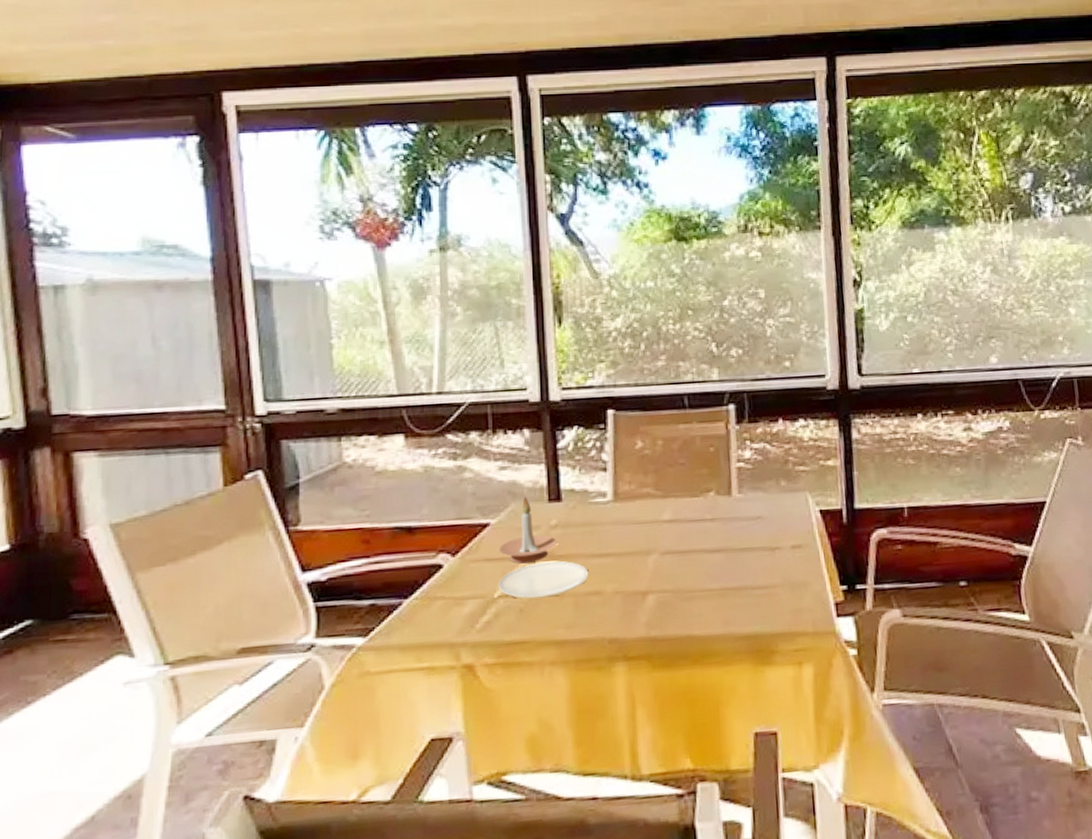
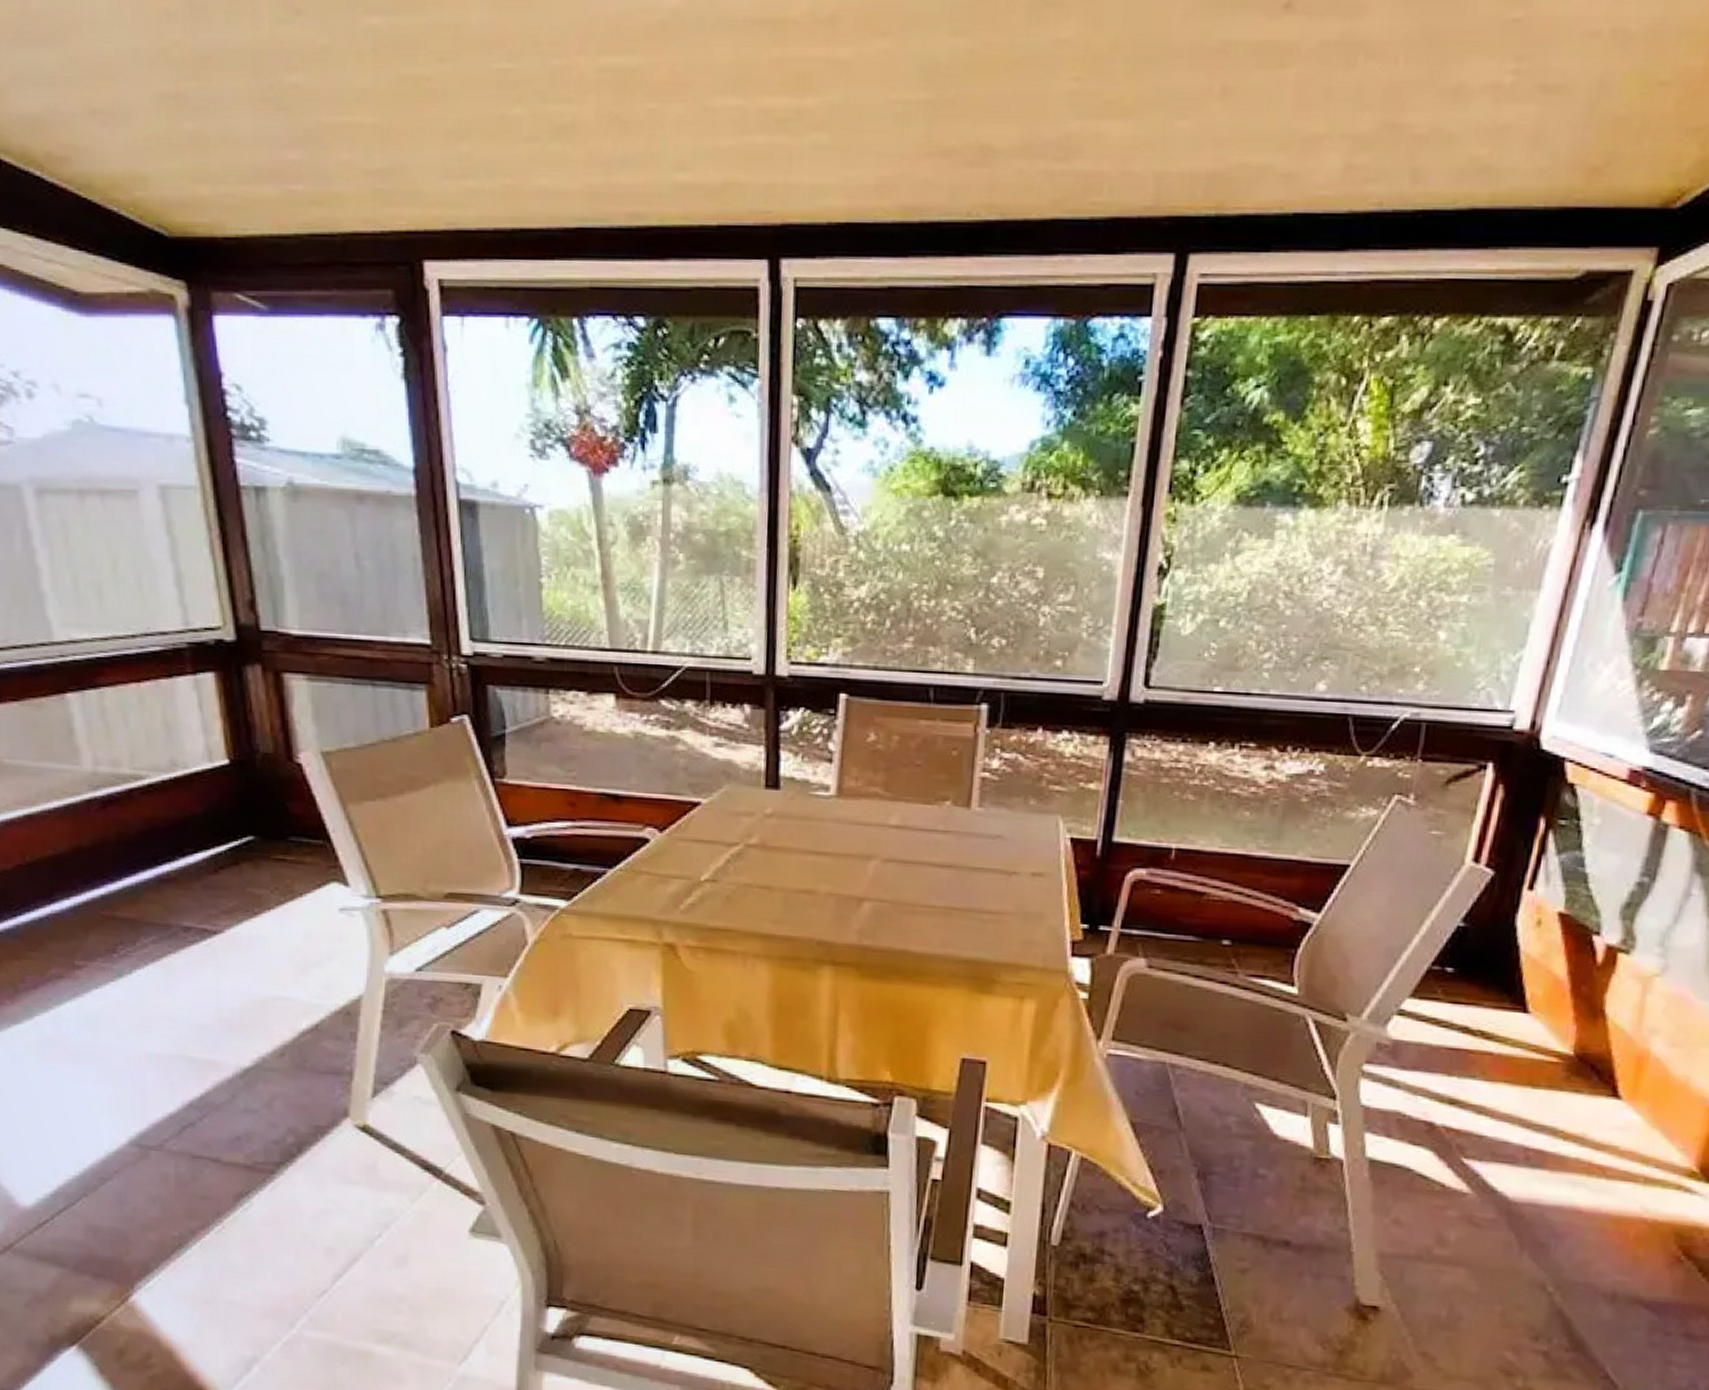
candle holder: present [498,497,557,564] -> none [708,779,771,850]
plate: present [498,560,589,599] -> none [705,851,802,889]

